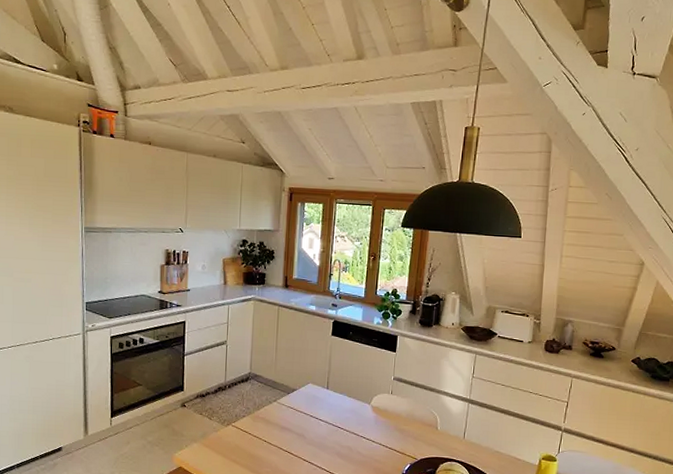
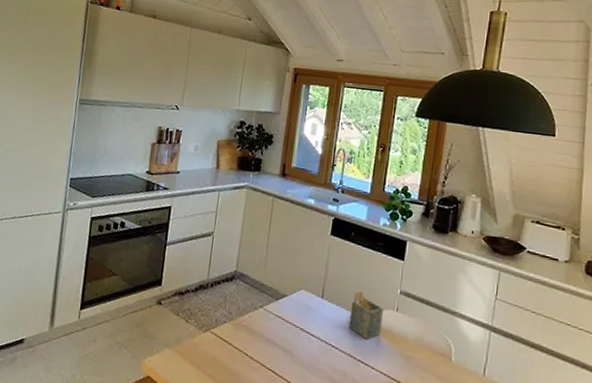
napkin holder: none [351,380,381,419] -> present [349,291,384,339]

